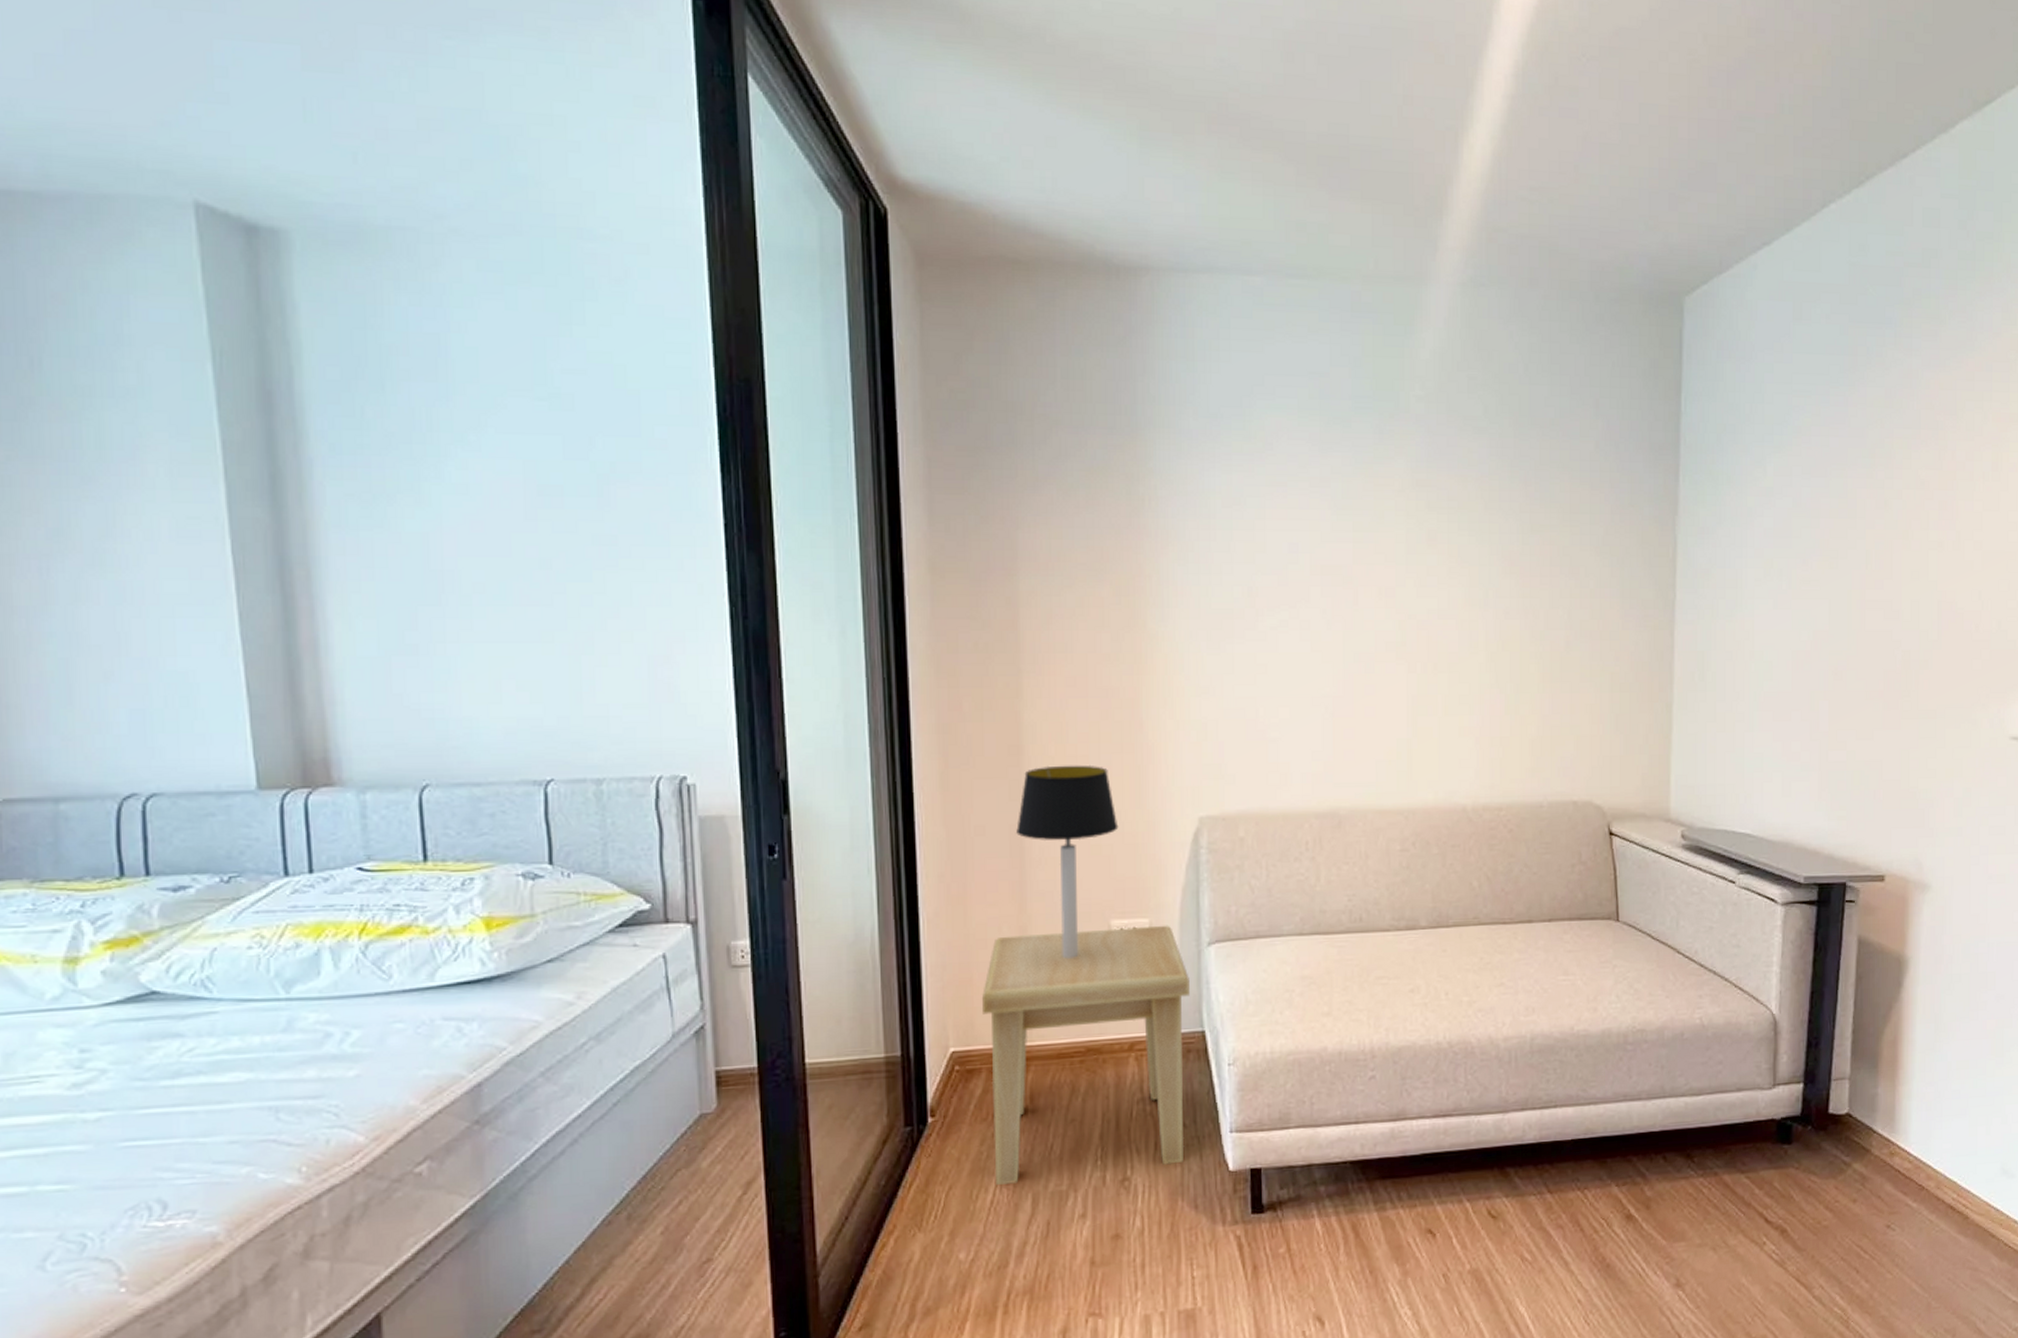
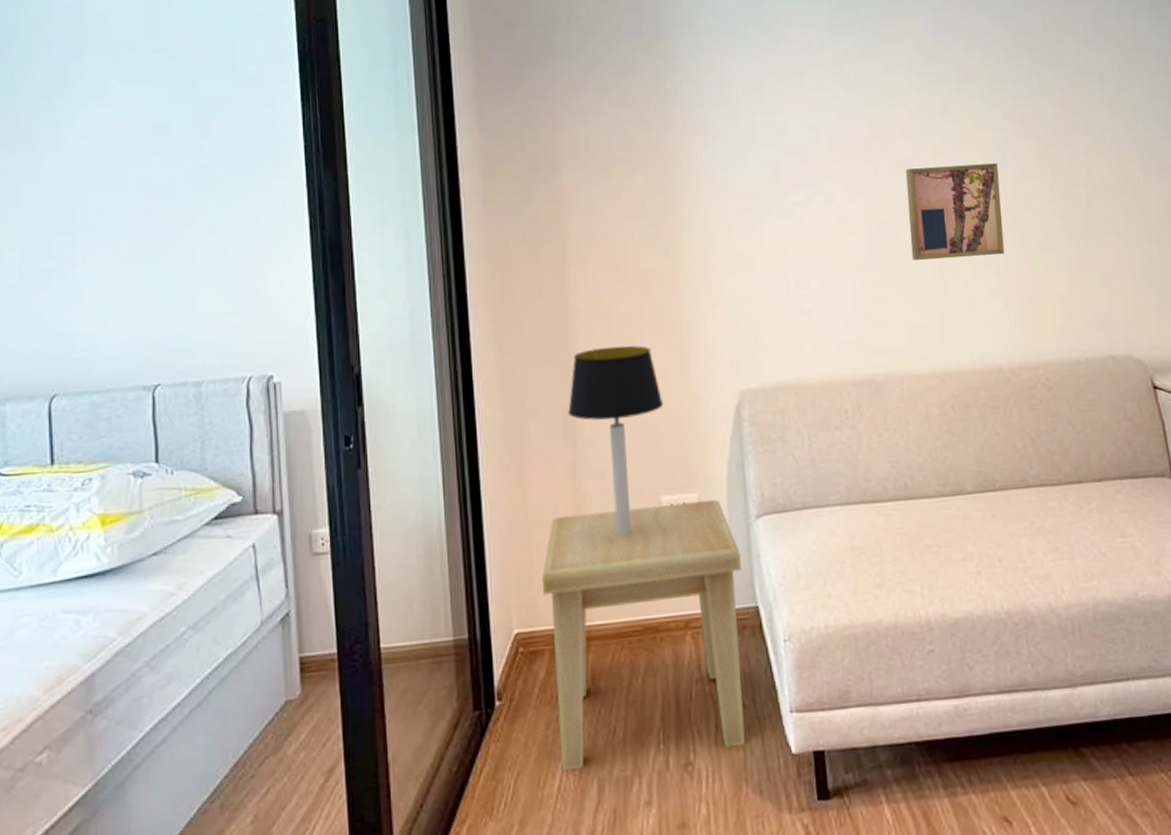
wall art: none [1385,599,1480,695] -> present [905,163,1005,261]

